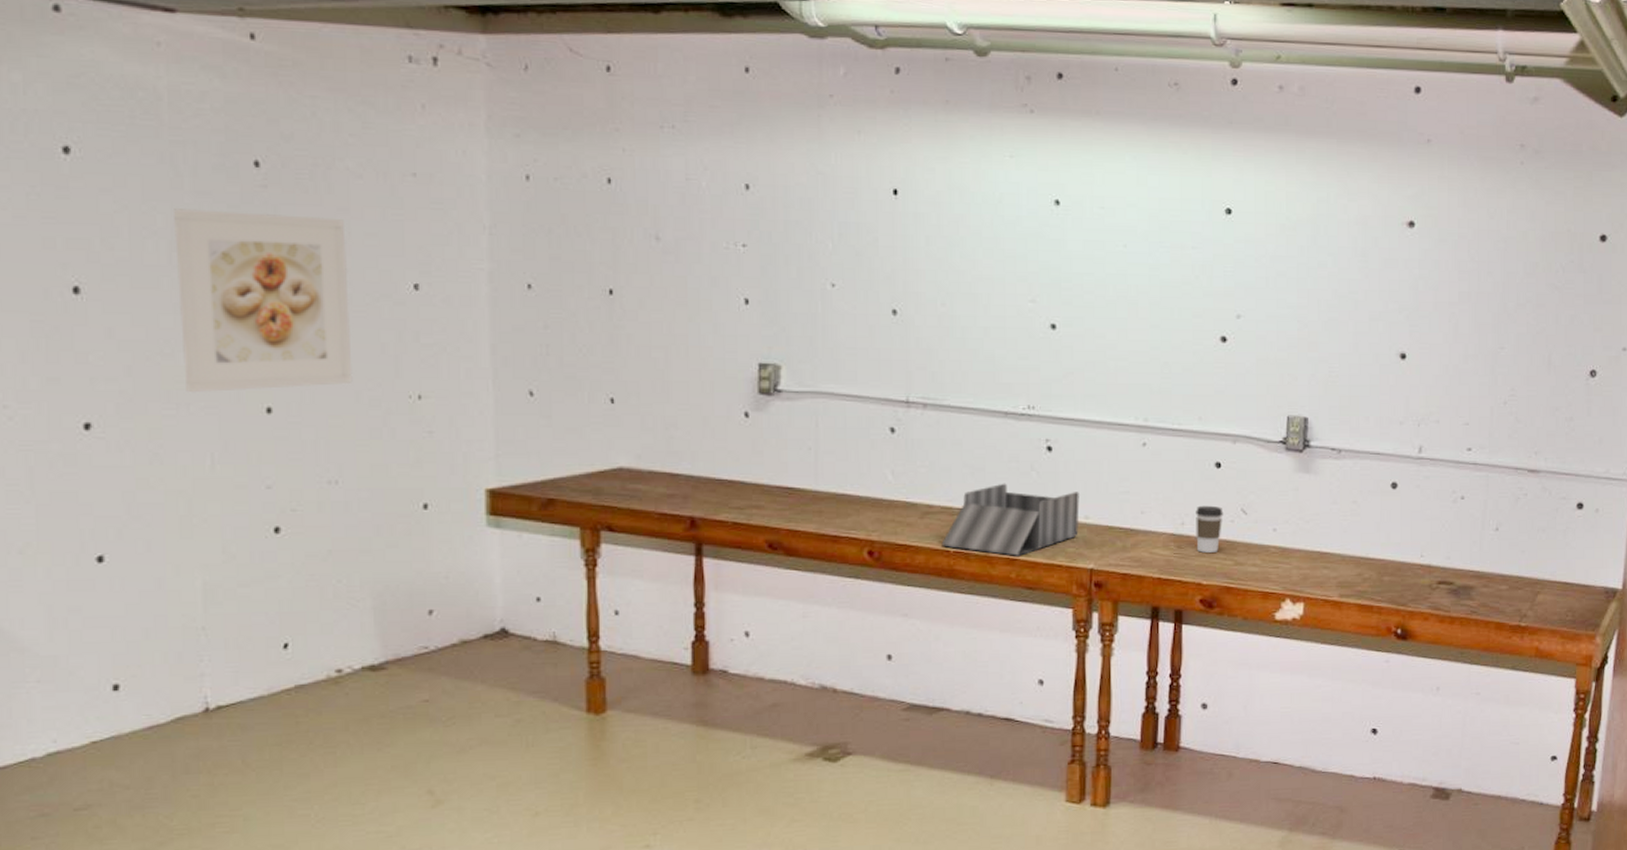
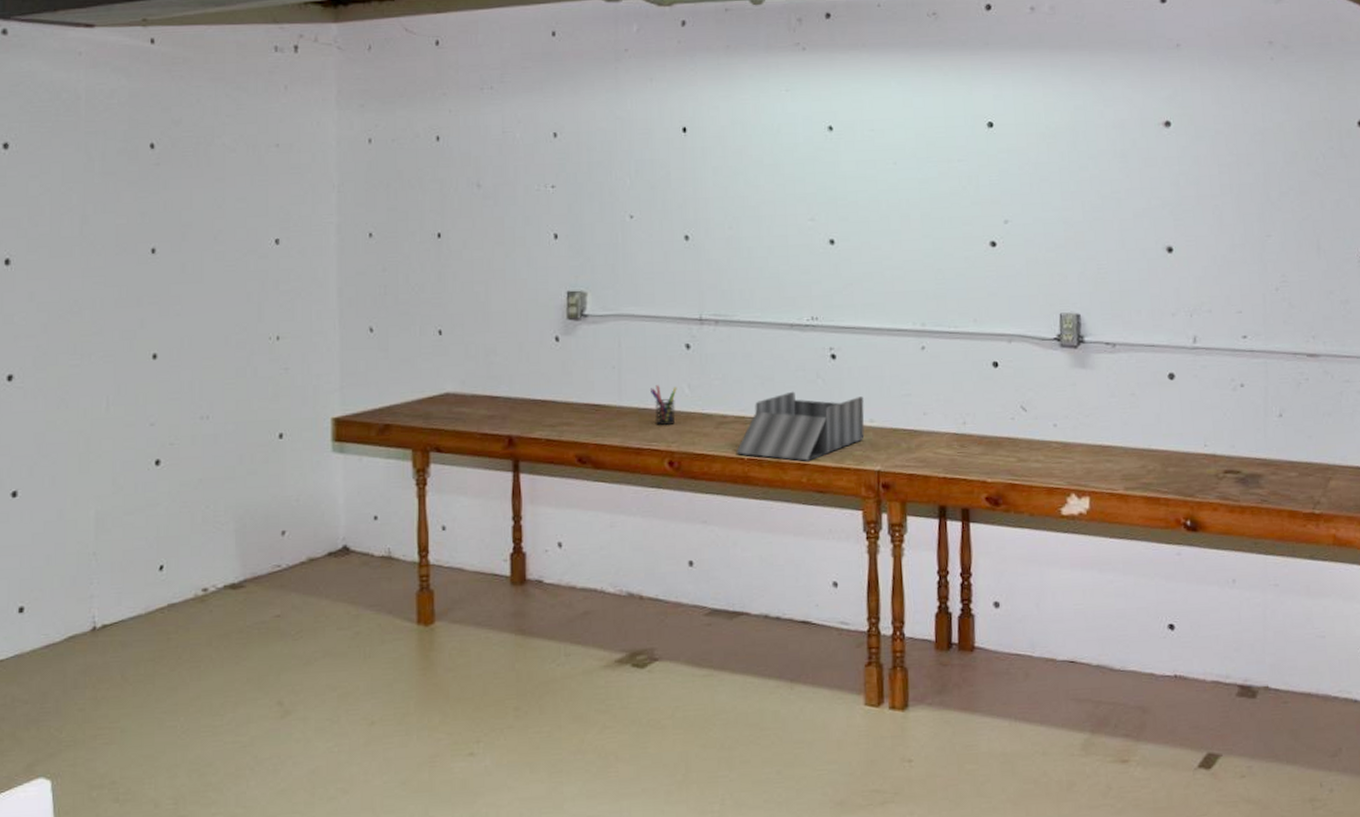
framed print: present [174,209,353,393] -> none [86,187,223,345]
pen holder: none [850,470,880,512] -> present [651,385,677,425]
coffee cup: present [1196,505,1224,553] -> none [976,404,1004,451]

